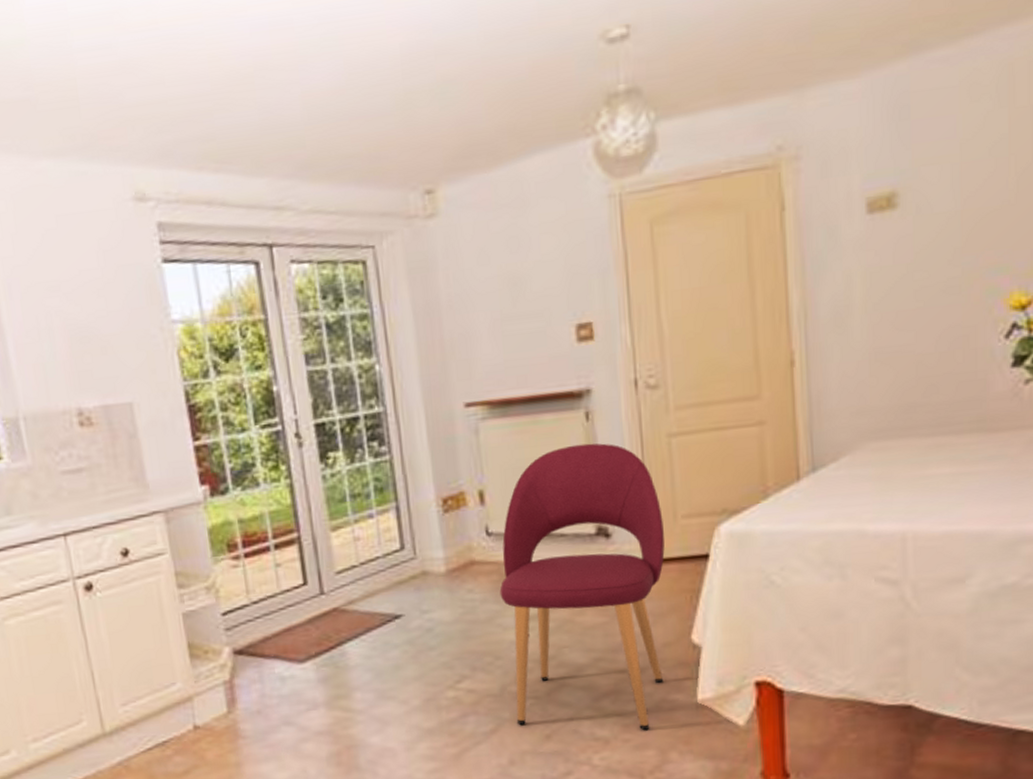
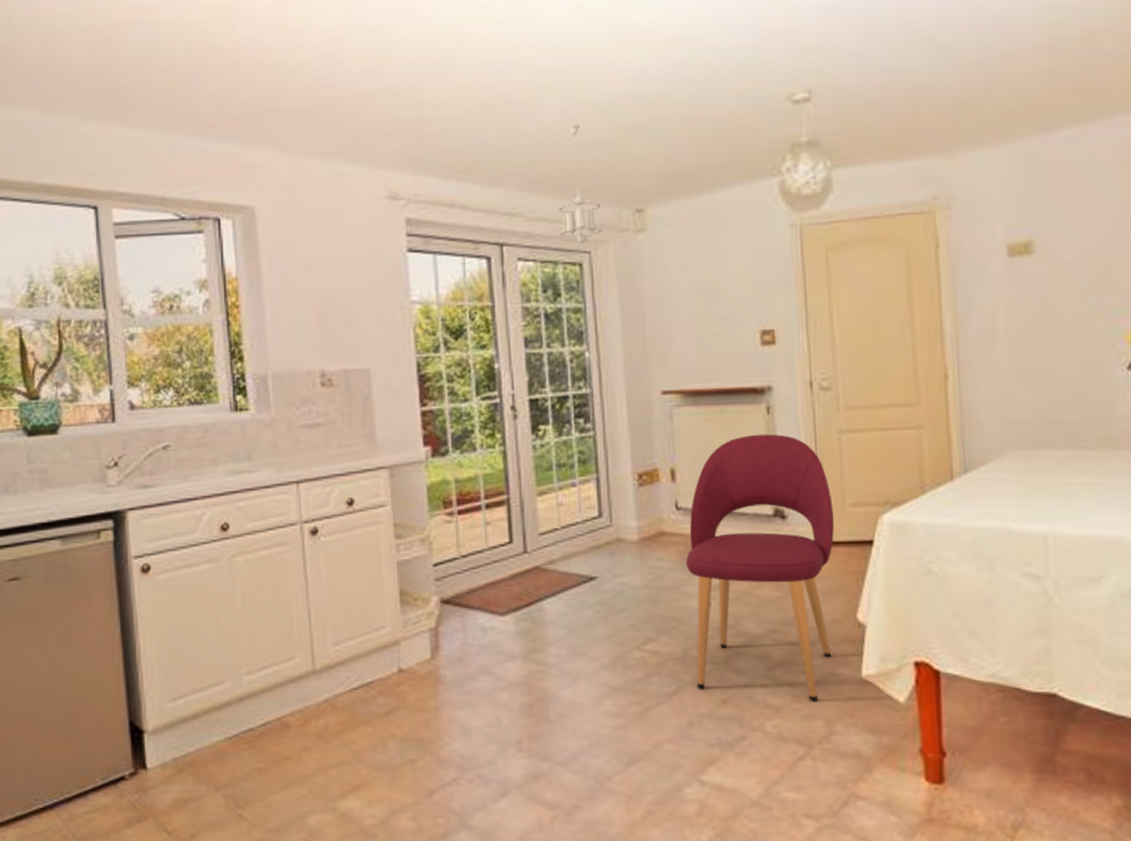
pendant light: none [333,90,387,238] -> present [558,124,603,244]

